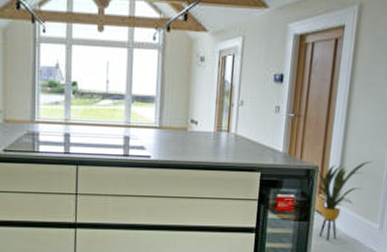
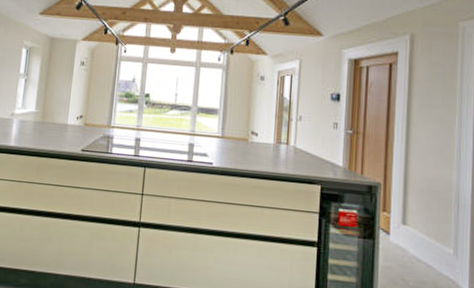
house plant: present [317,160,374,240] -> none [380,180,440,262]

